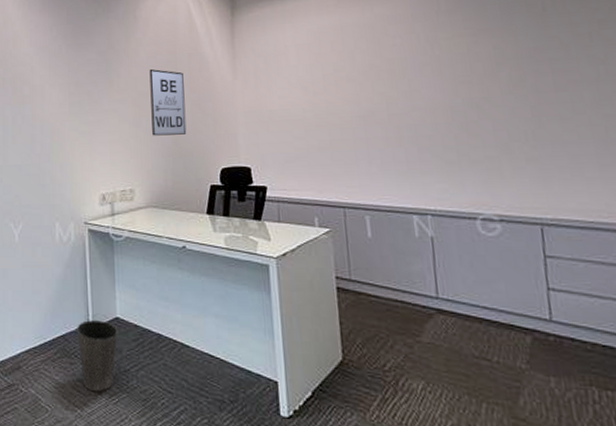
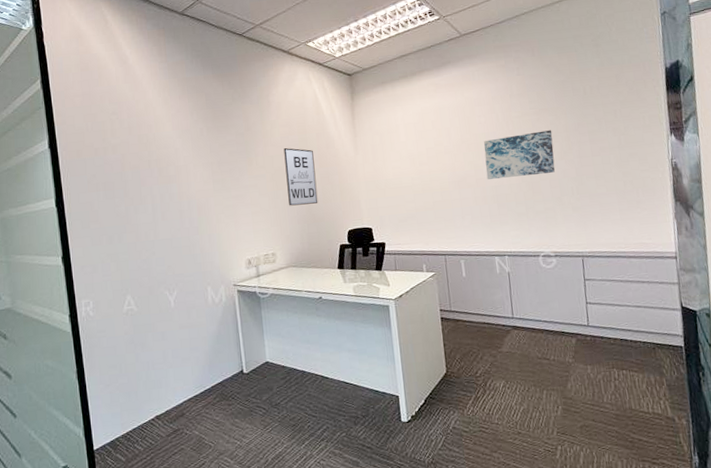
waste basket: present [77,320,118,392] -> none [232,366,269,425]
wall art: none [399,56,500,116] -> present [484,130,555,180]

